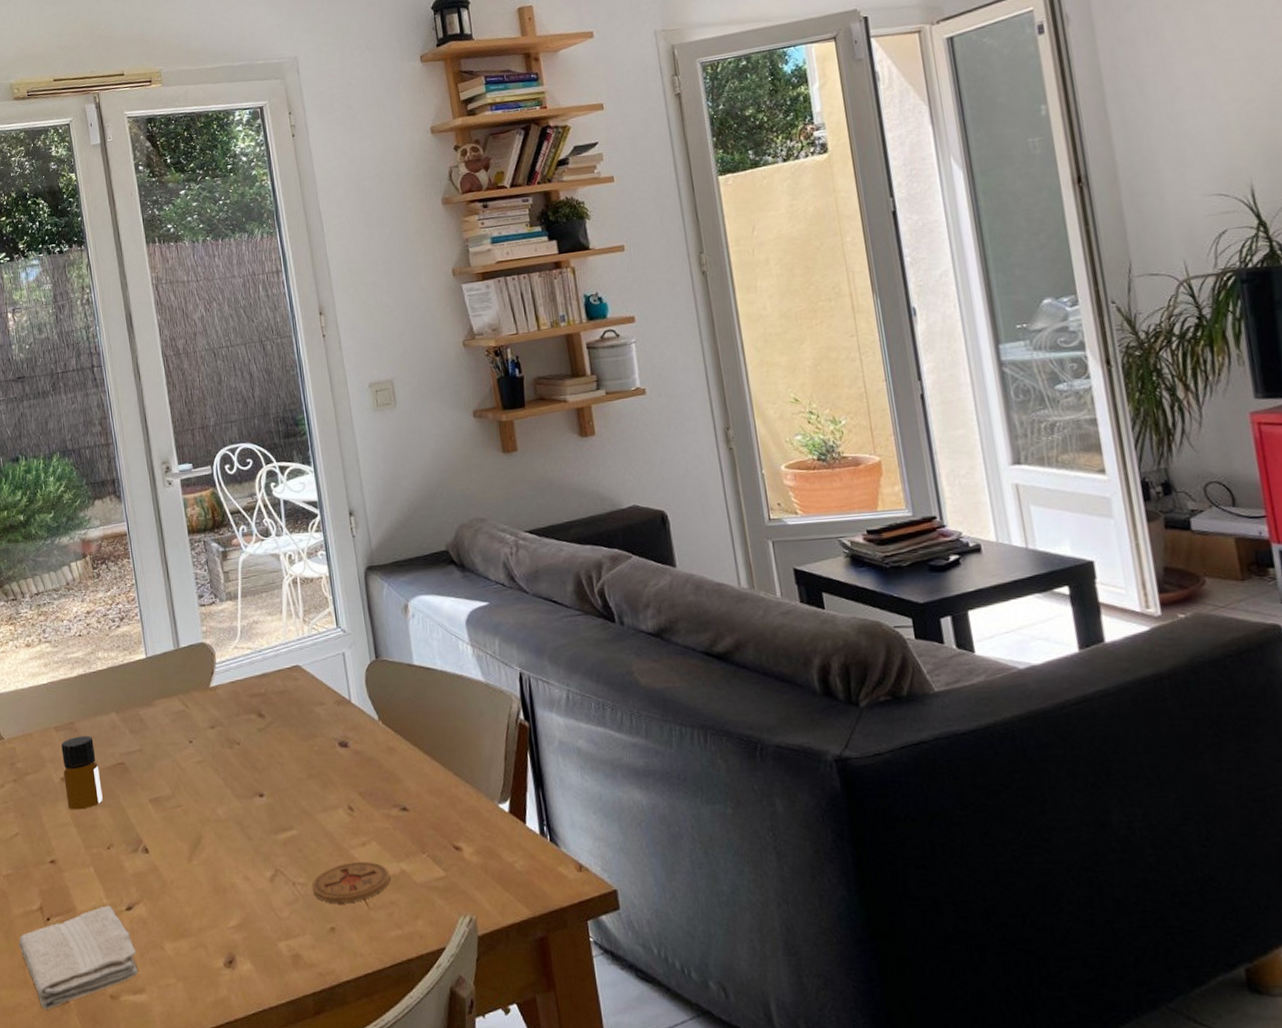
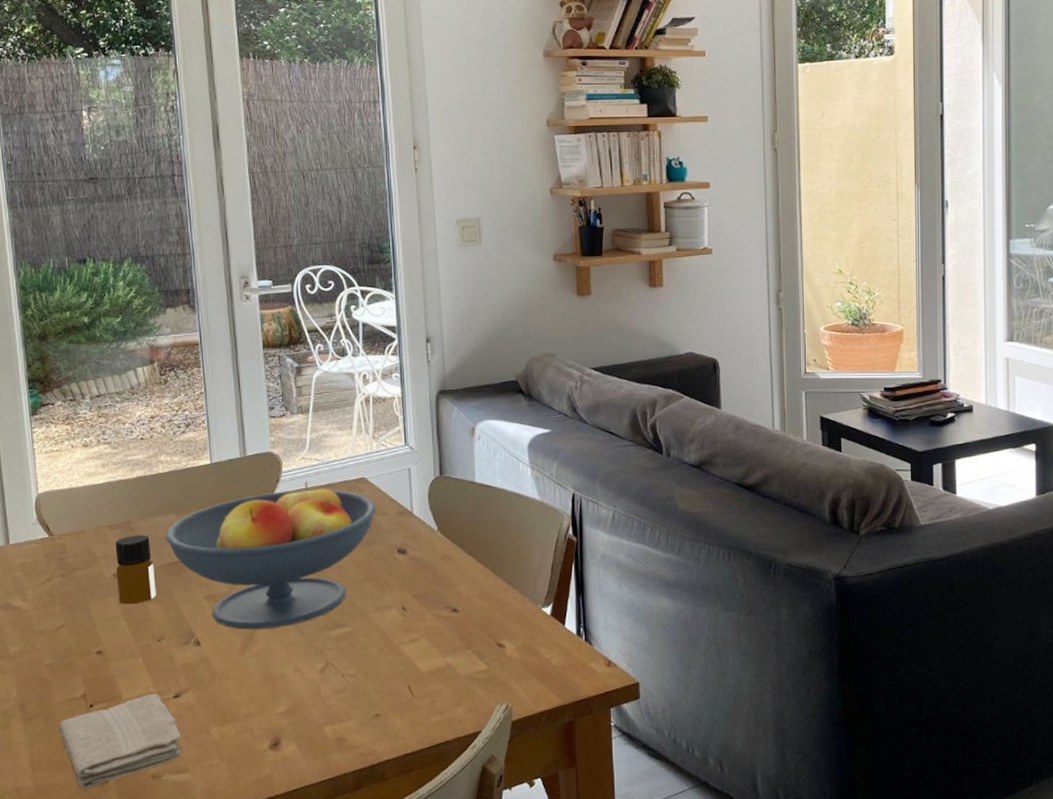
fruit bowl: none [107,672,314,835] -> present [165,481,376,630]
coaster: present [311,862,390,903] -> none [360,656,436,692]

